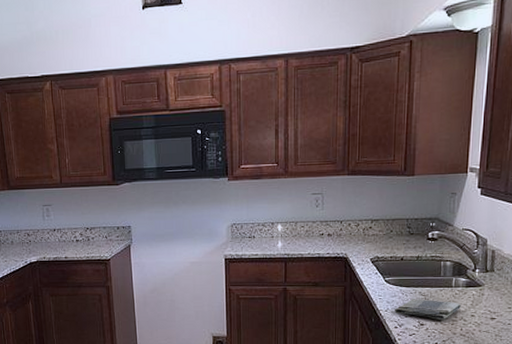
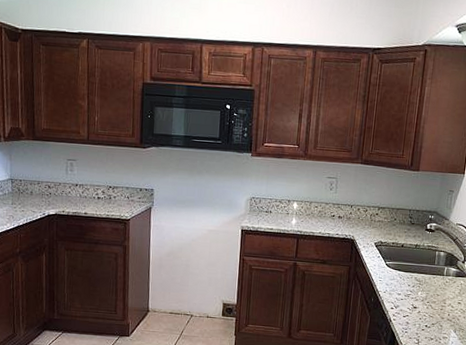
dish towel: present [394,299,461,320] -> none [391,283,450,305]

